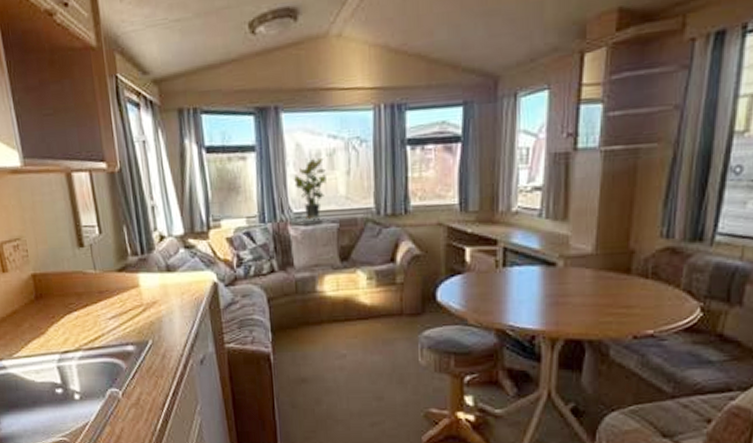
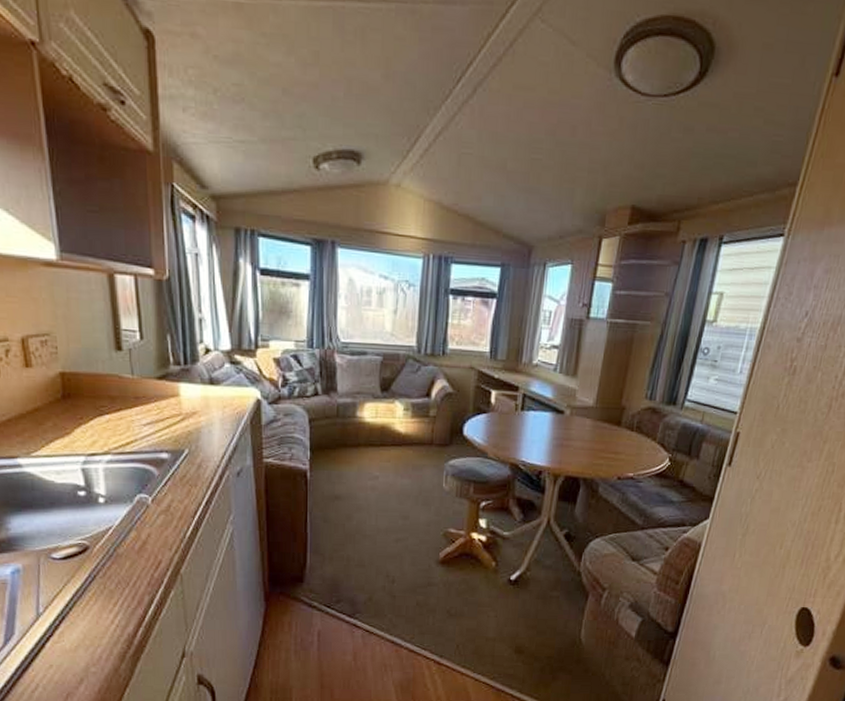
potted plant: present [293,158,326,220] -> none [343,294,375,352]

